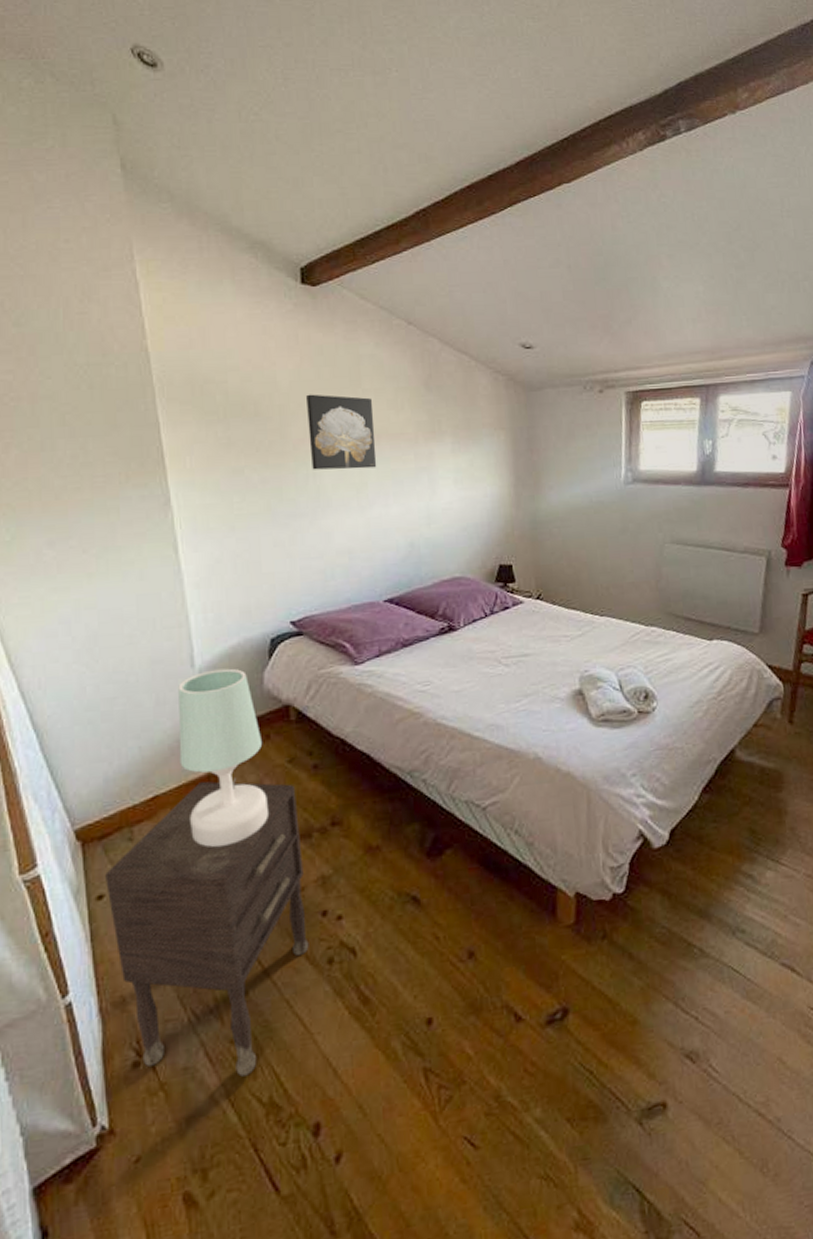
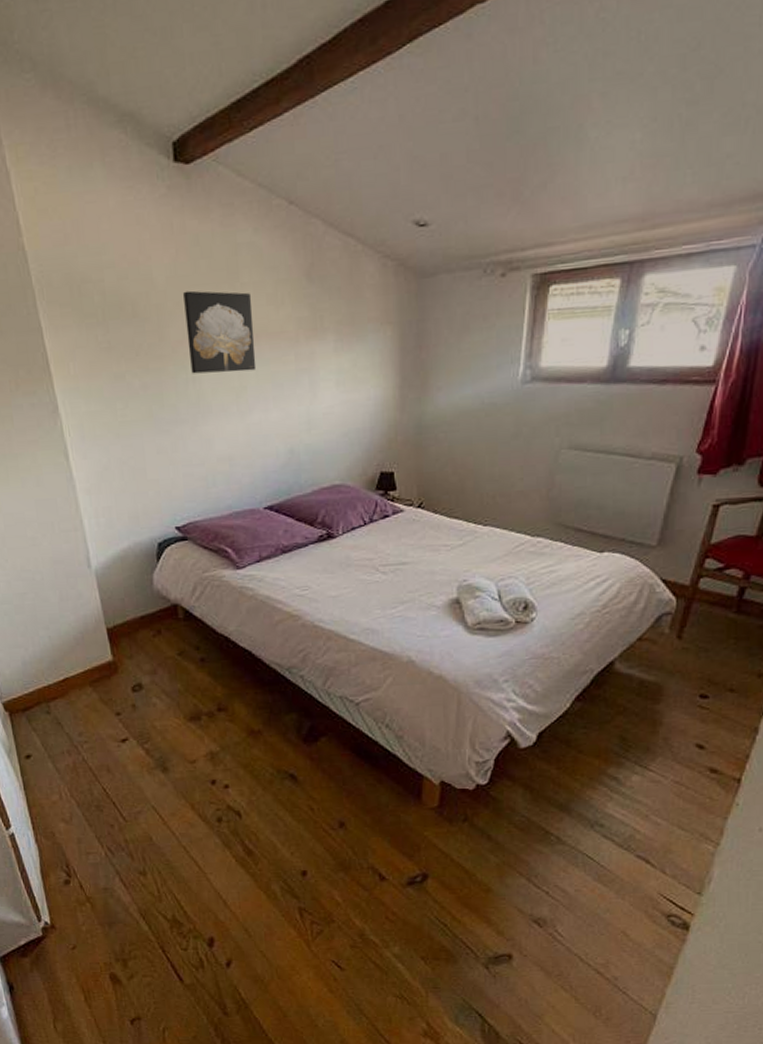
nightstand: present [105,781,309,1077] -> none [30,667,201,899]
table lamp: present [178,668,268,847] -> none [78,569,163,723]

